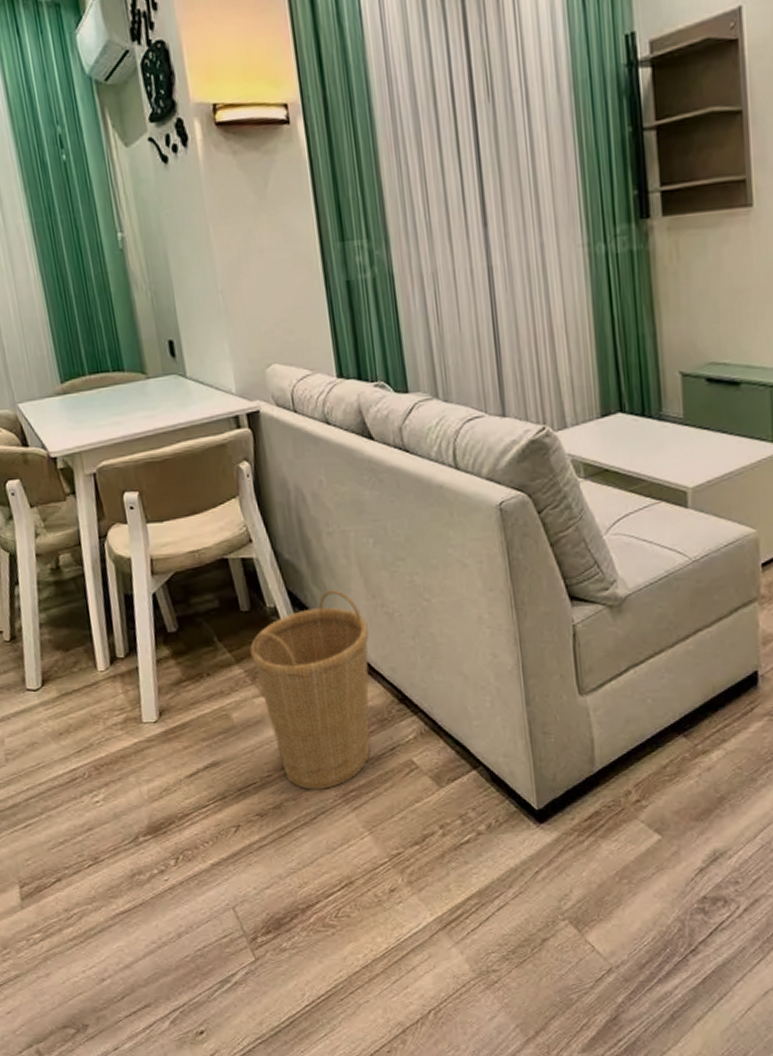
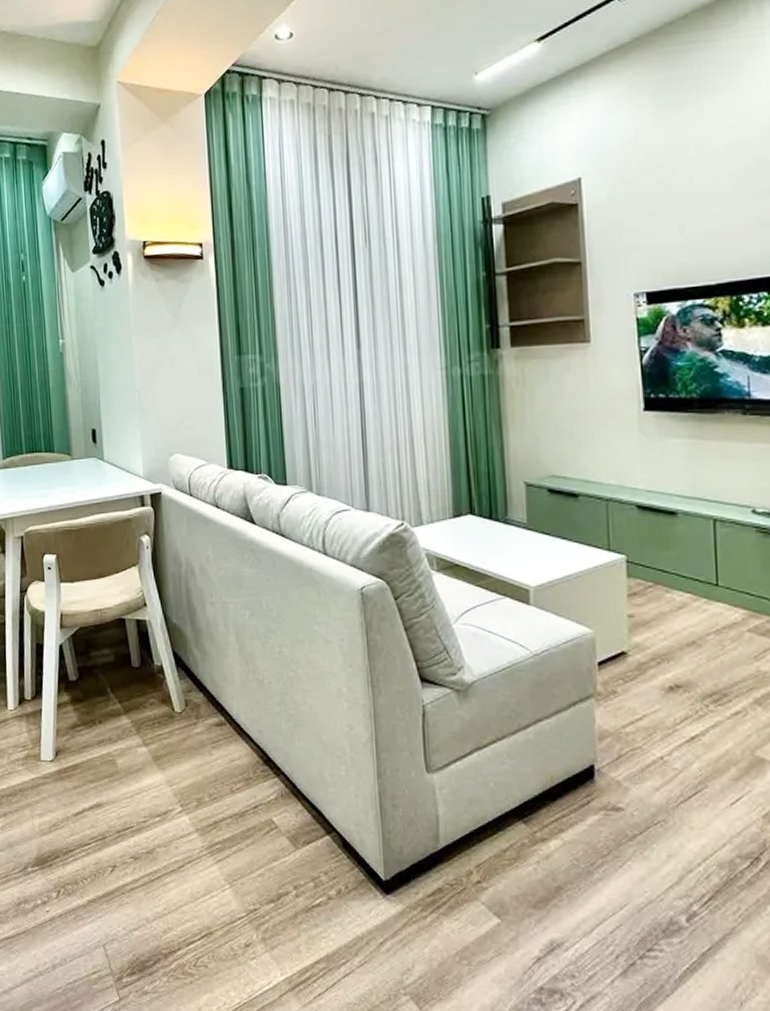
basket: present [250,590,370,790] -> none [137,654,241,840]

